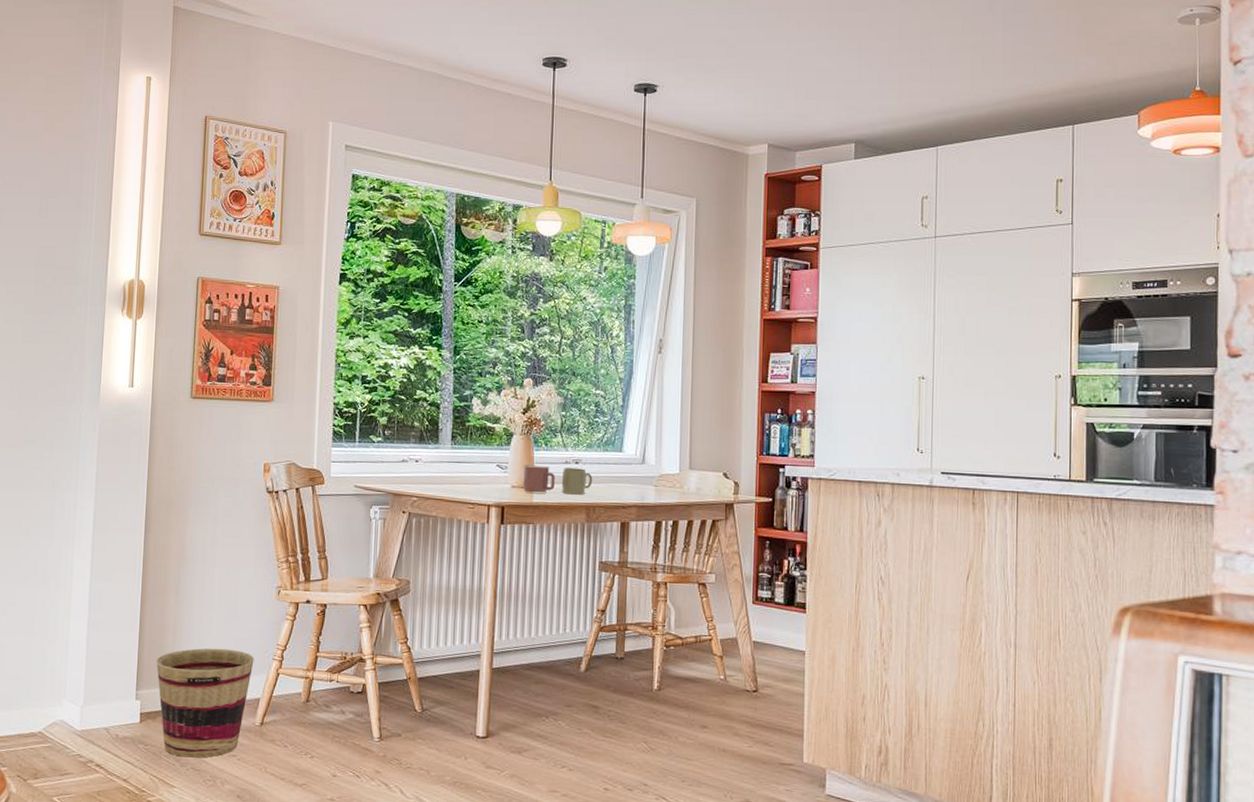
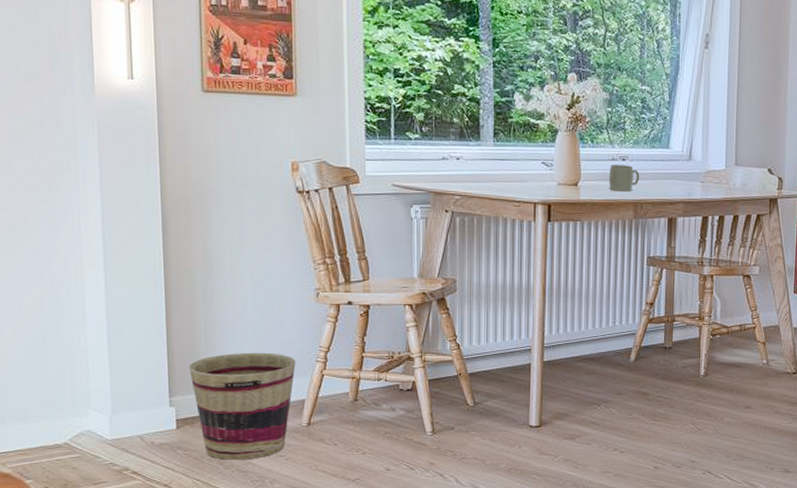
mug: present [523,465,555,495] -> none [570,162,602,192]

